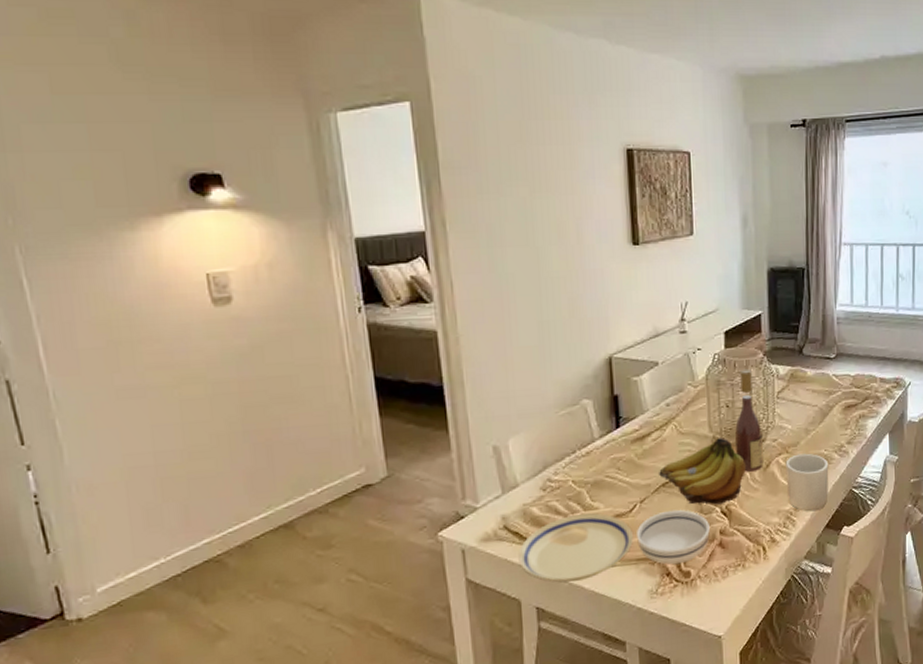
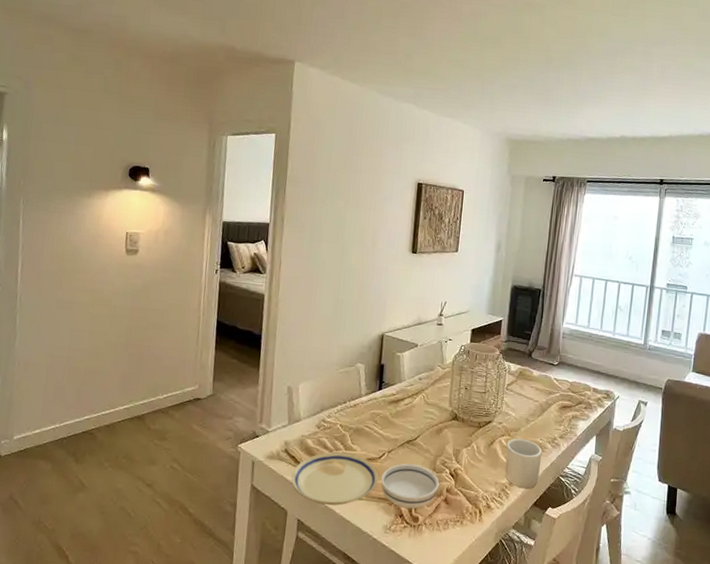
fruit: present [659,437,747,505] -> none [406,413,475,467]
wine bottle: present [735,368,765,472] -> none [468,361,492,446]

